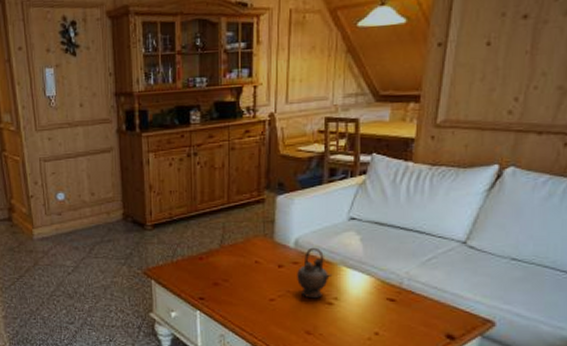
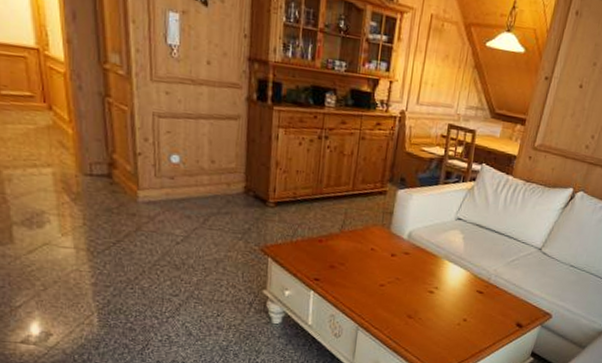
teapot: present [297,247,333,299] -> none [406,240,437,287]

